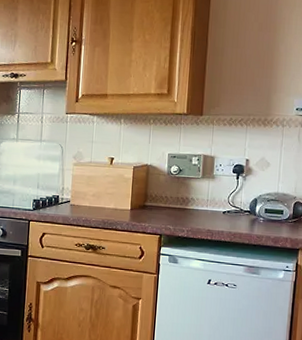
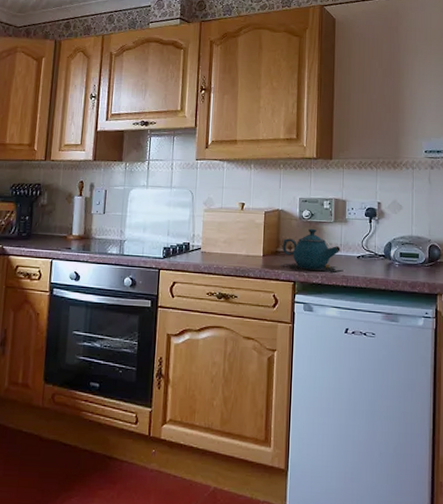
teapot: none [149,183,209,227] -> present [282,228,344,273]

